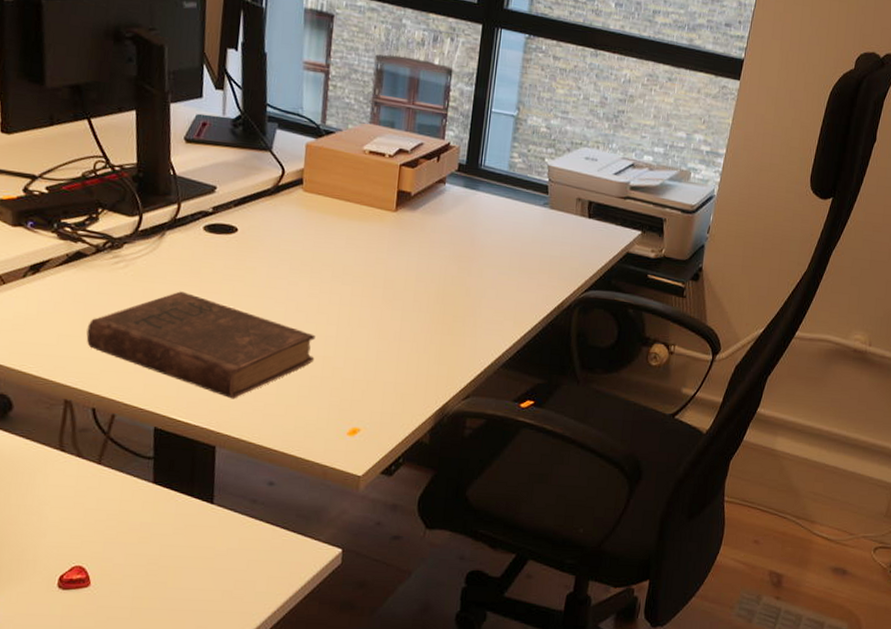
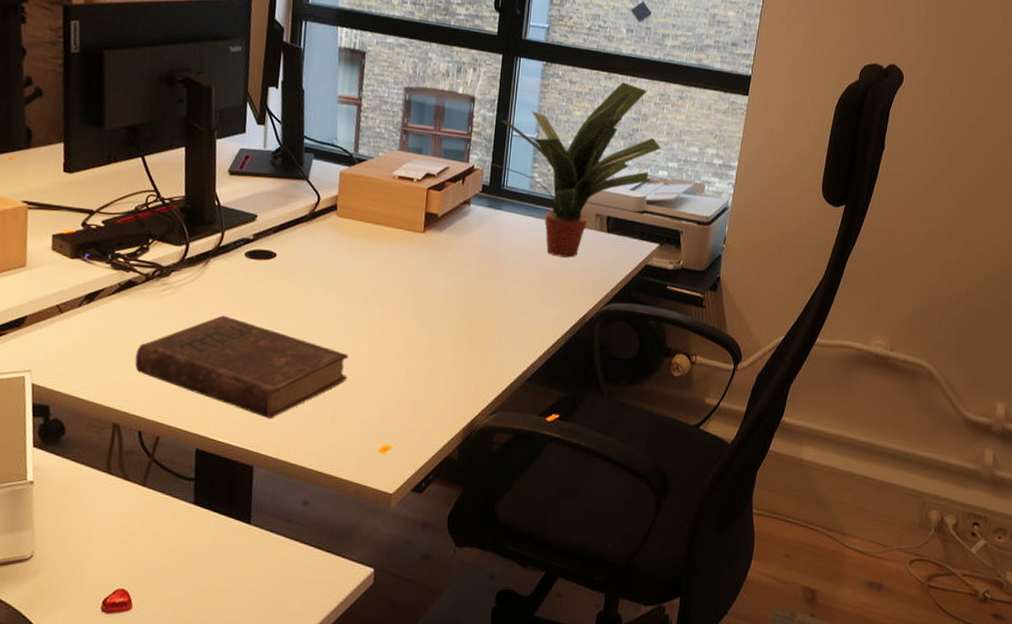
potted plant: none [466,60,647,243] -> present [489,82,661,258]

